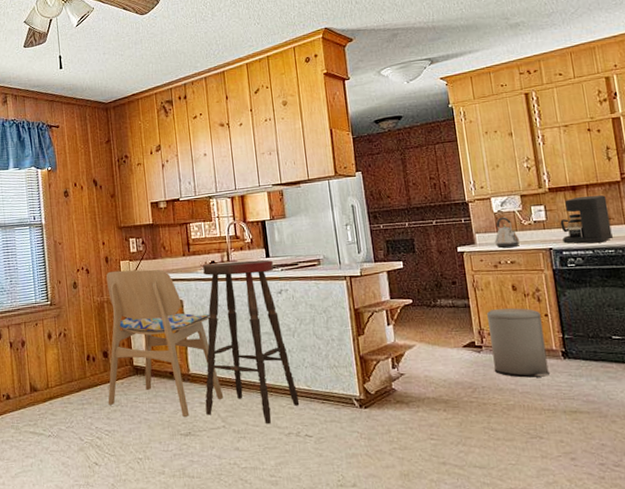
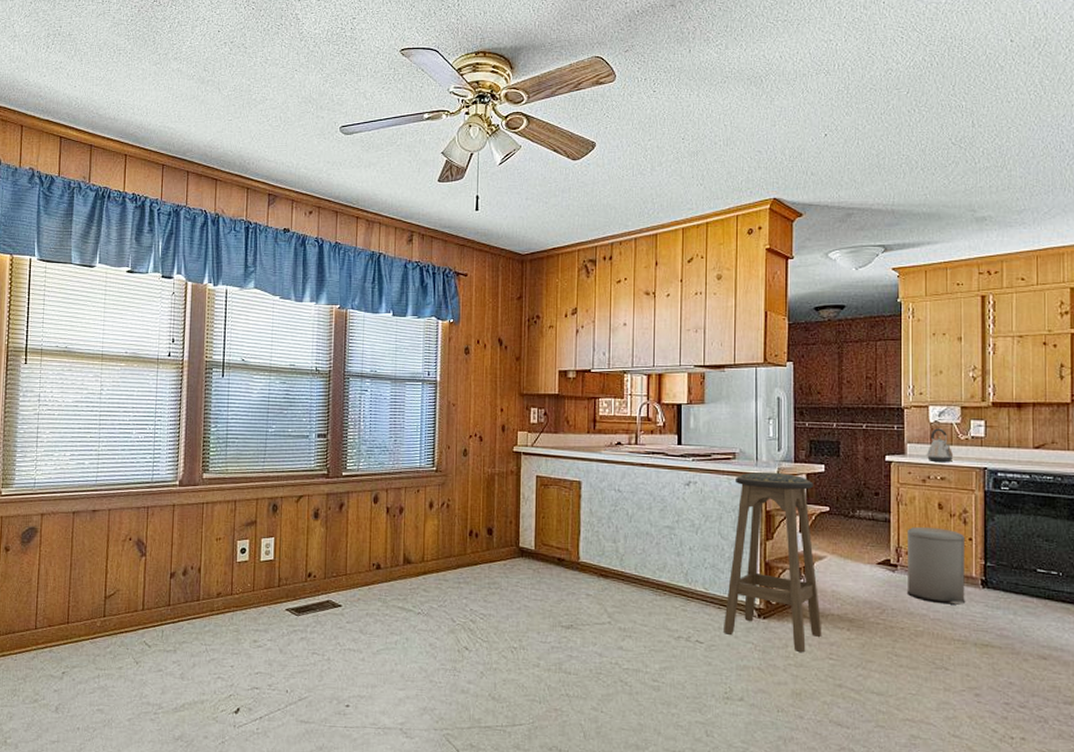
dining chair: present [105,269,224,417] -> none [487,441,613,608]
bar stool: present [203,260,300,424] -> none [592,445,694,625]
stool: none [323,273,421,436] -> present [724,471,822,652]
coffee maker: present [560,195,613,244] -> none [1000,415,1053,467]

